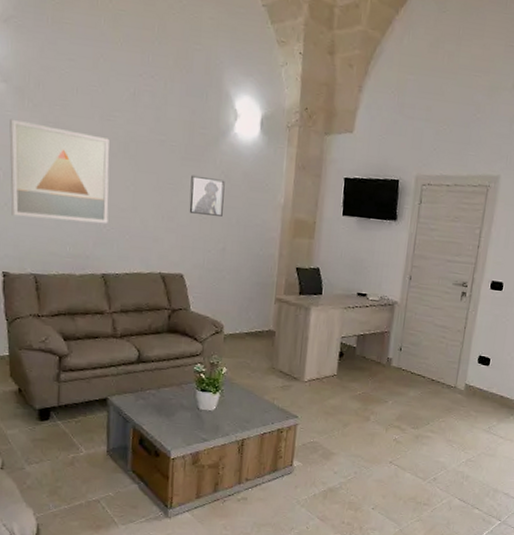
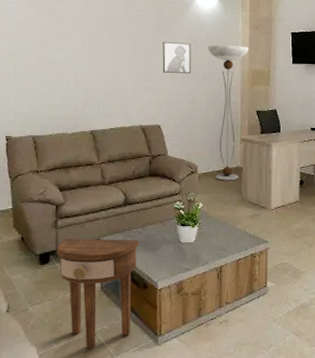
wall art: present [9,118,110,224] -> none [10,9,95,89]
side table: none [57,393,153,516] -> present [56,238,140,349]
floor lamp: none [244,184,293,346] -> present [208,45,249,181]

